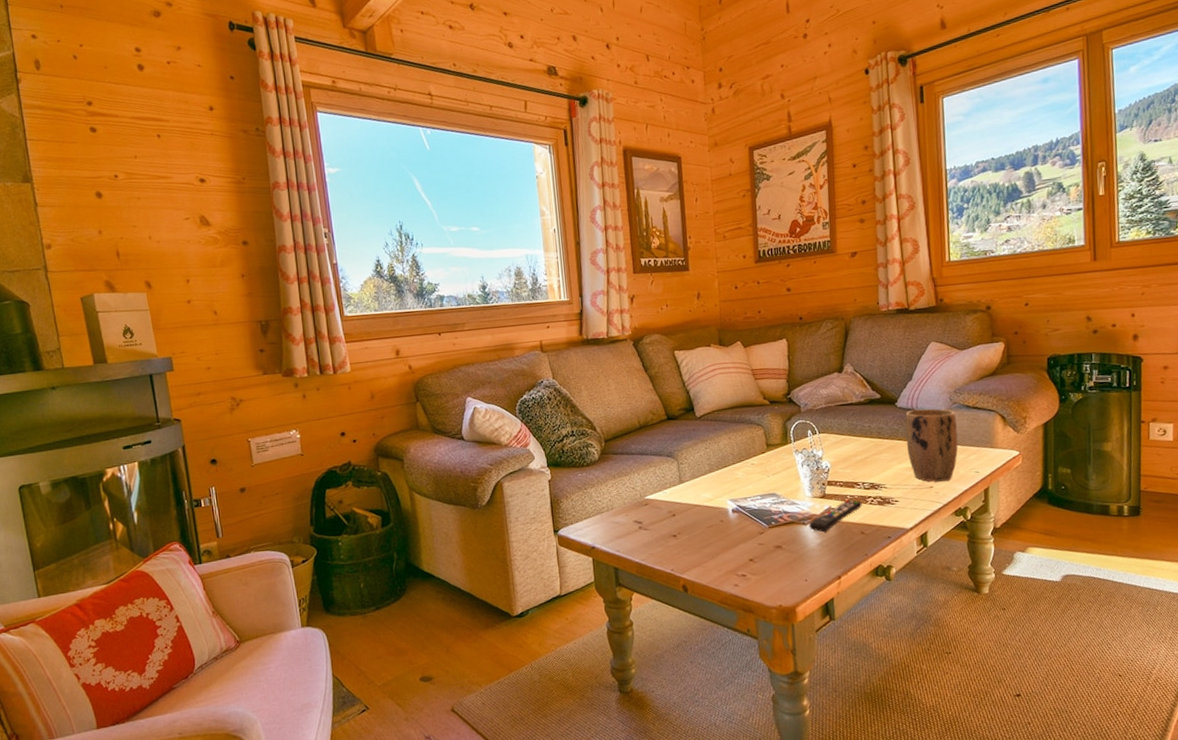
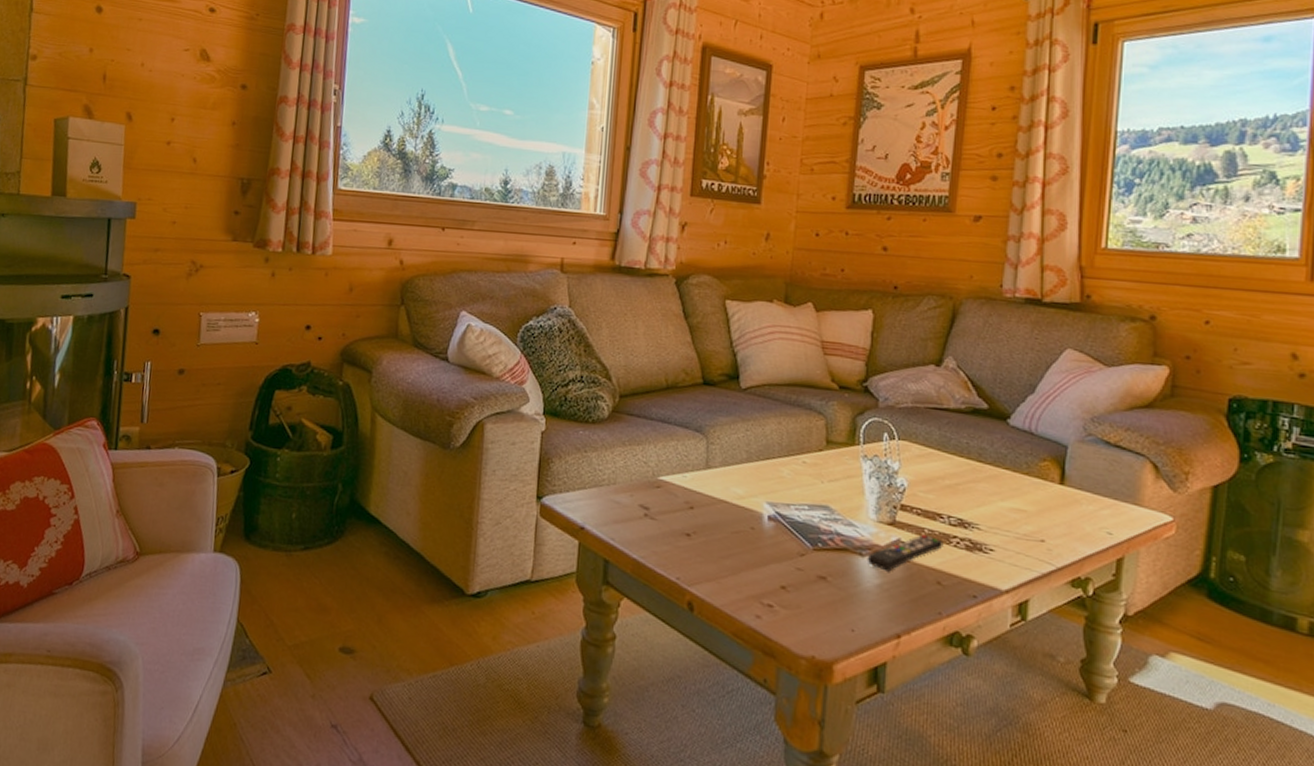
plant pot: present [905,408,958,482] -> none [1015,432,1089,537]

